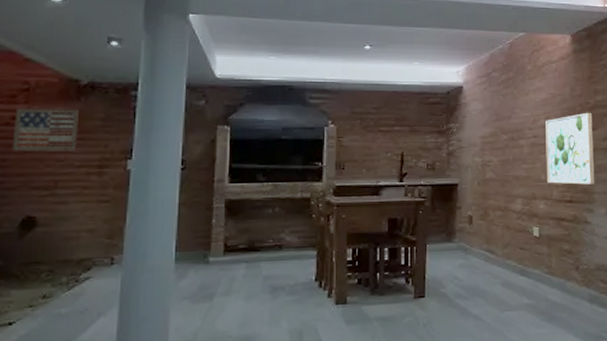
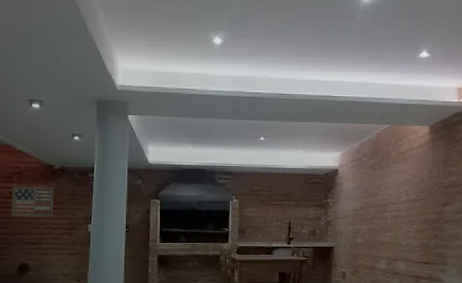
wall art: present [545,112,595,185] -> none [406,190,448,250]

